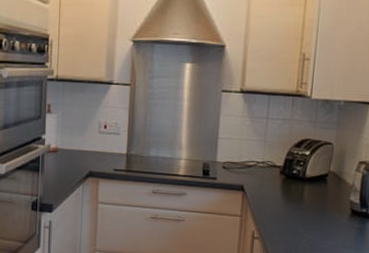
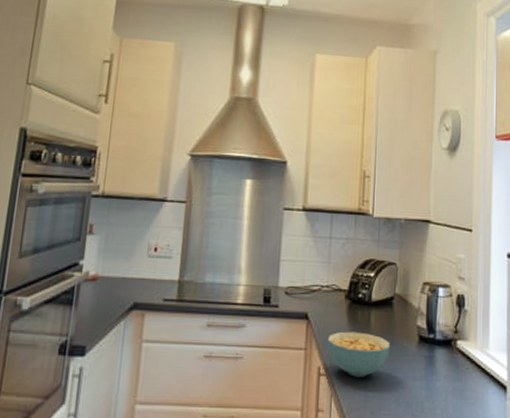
cereal bowl: none [261,202,322,243] -> present [327,331,390,377]

